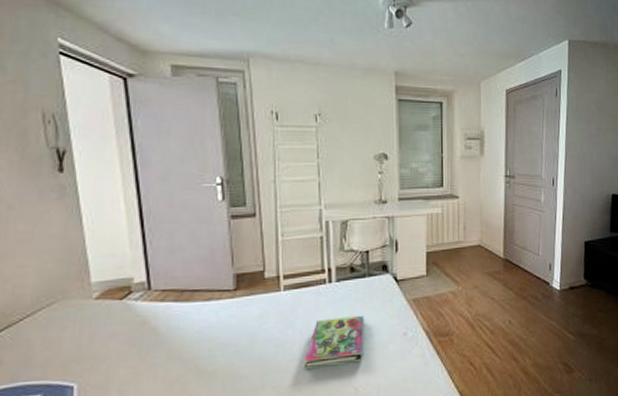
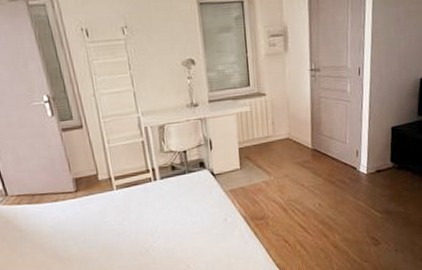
book: present [303,316,365,369] -> none [141,207,191,252]

